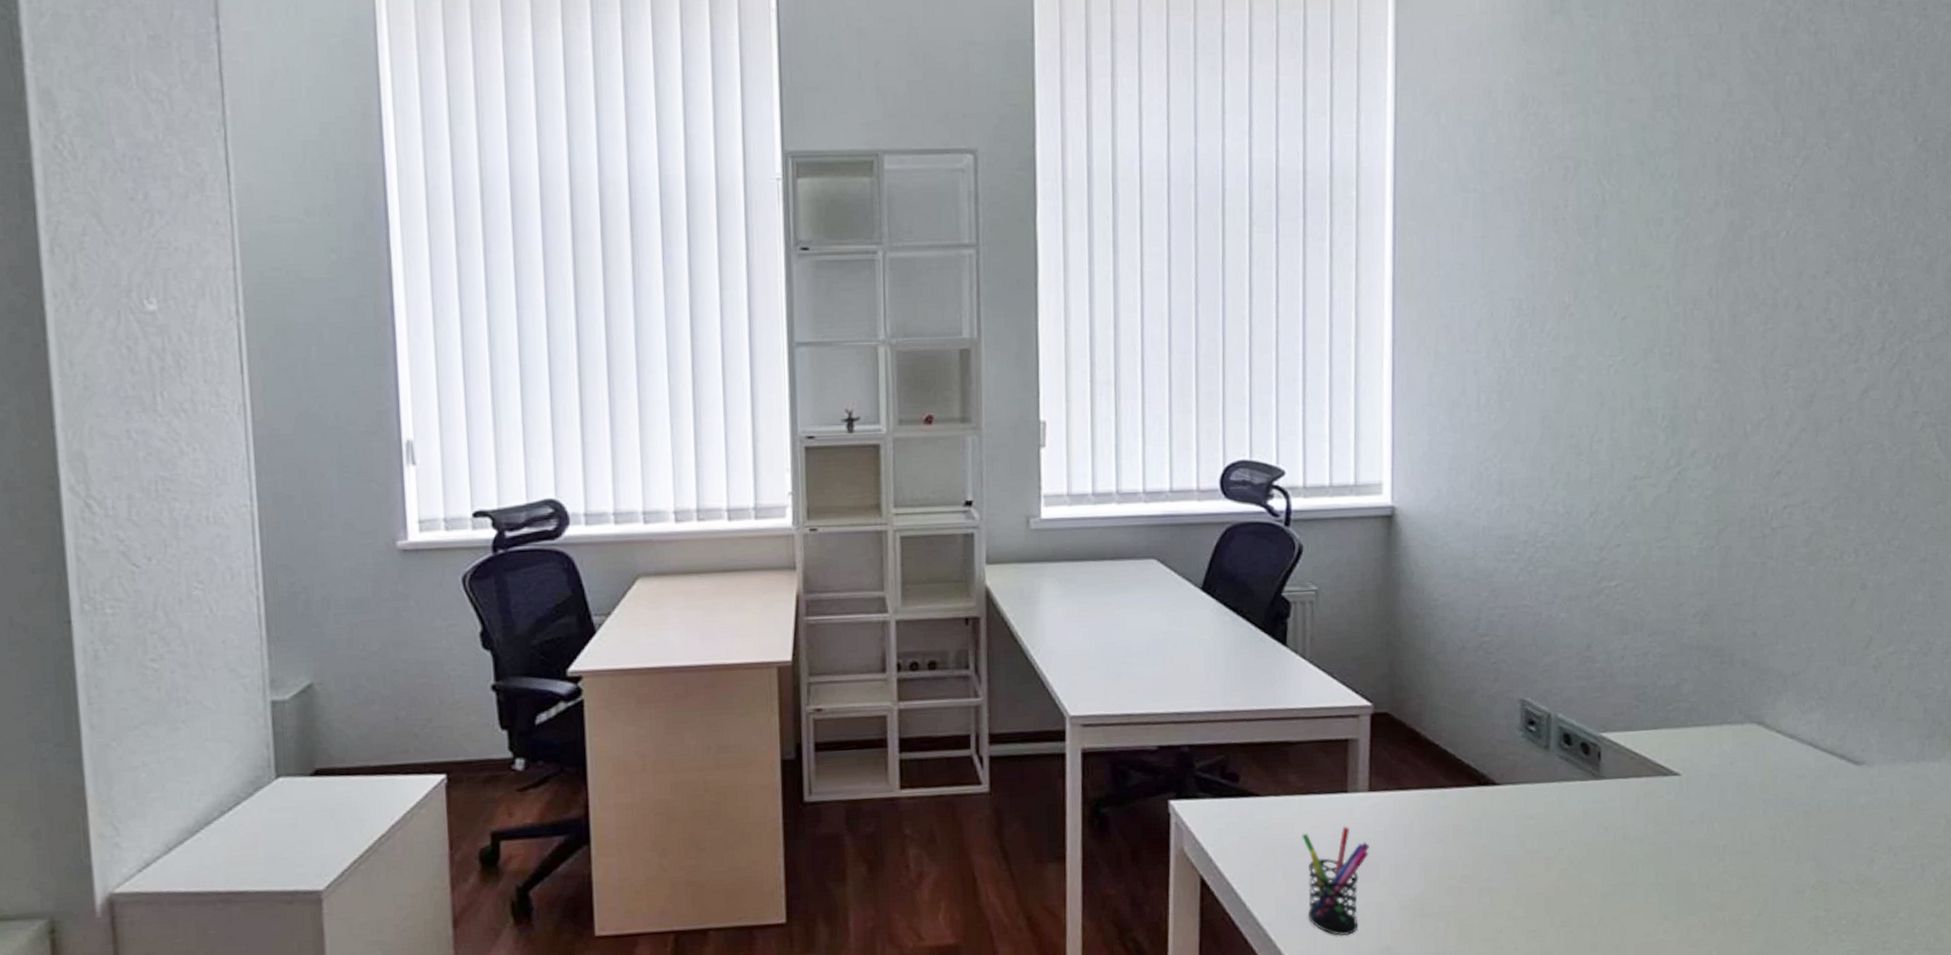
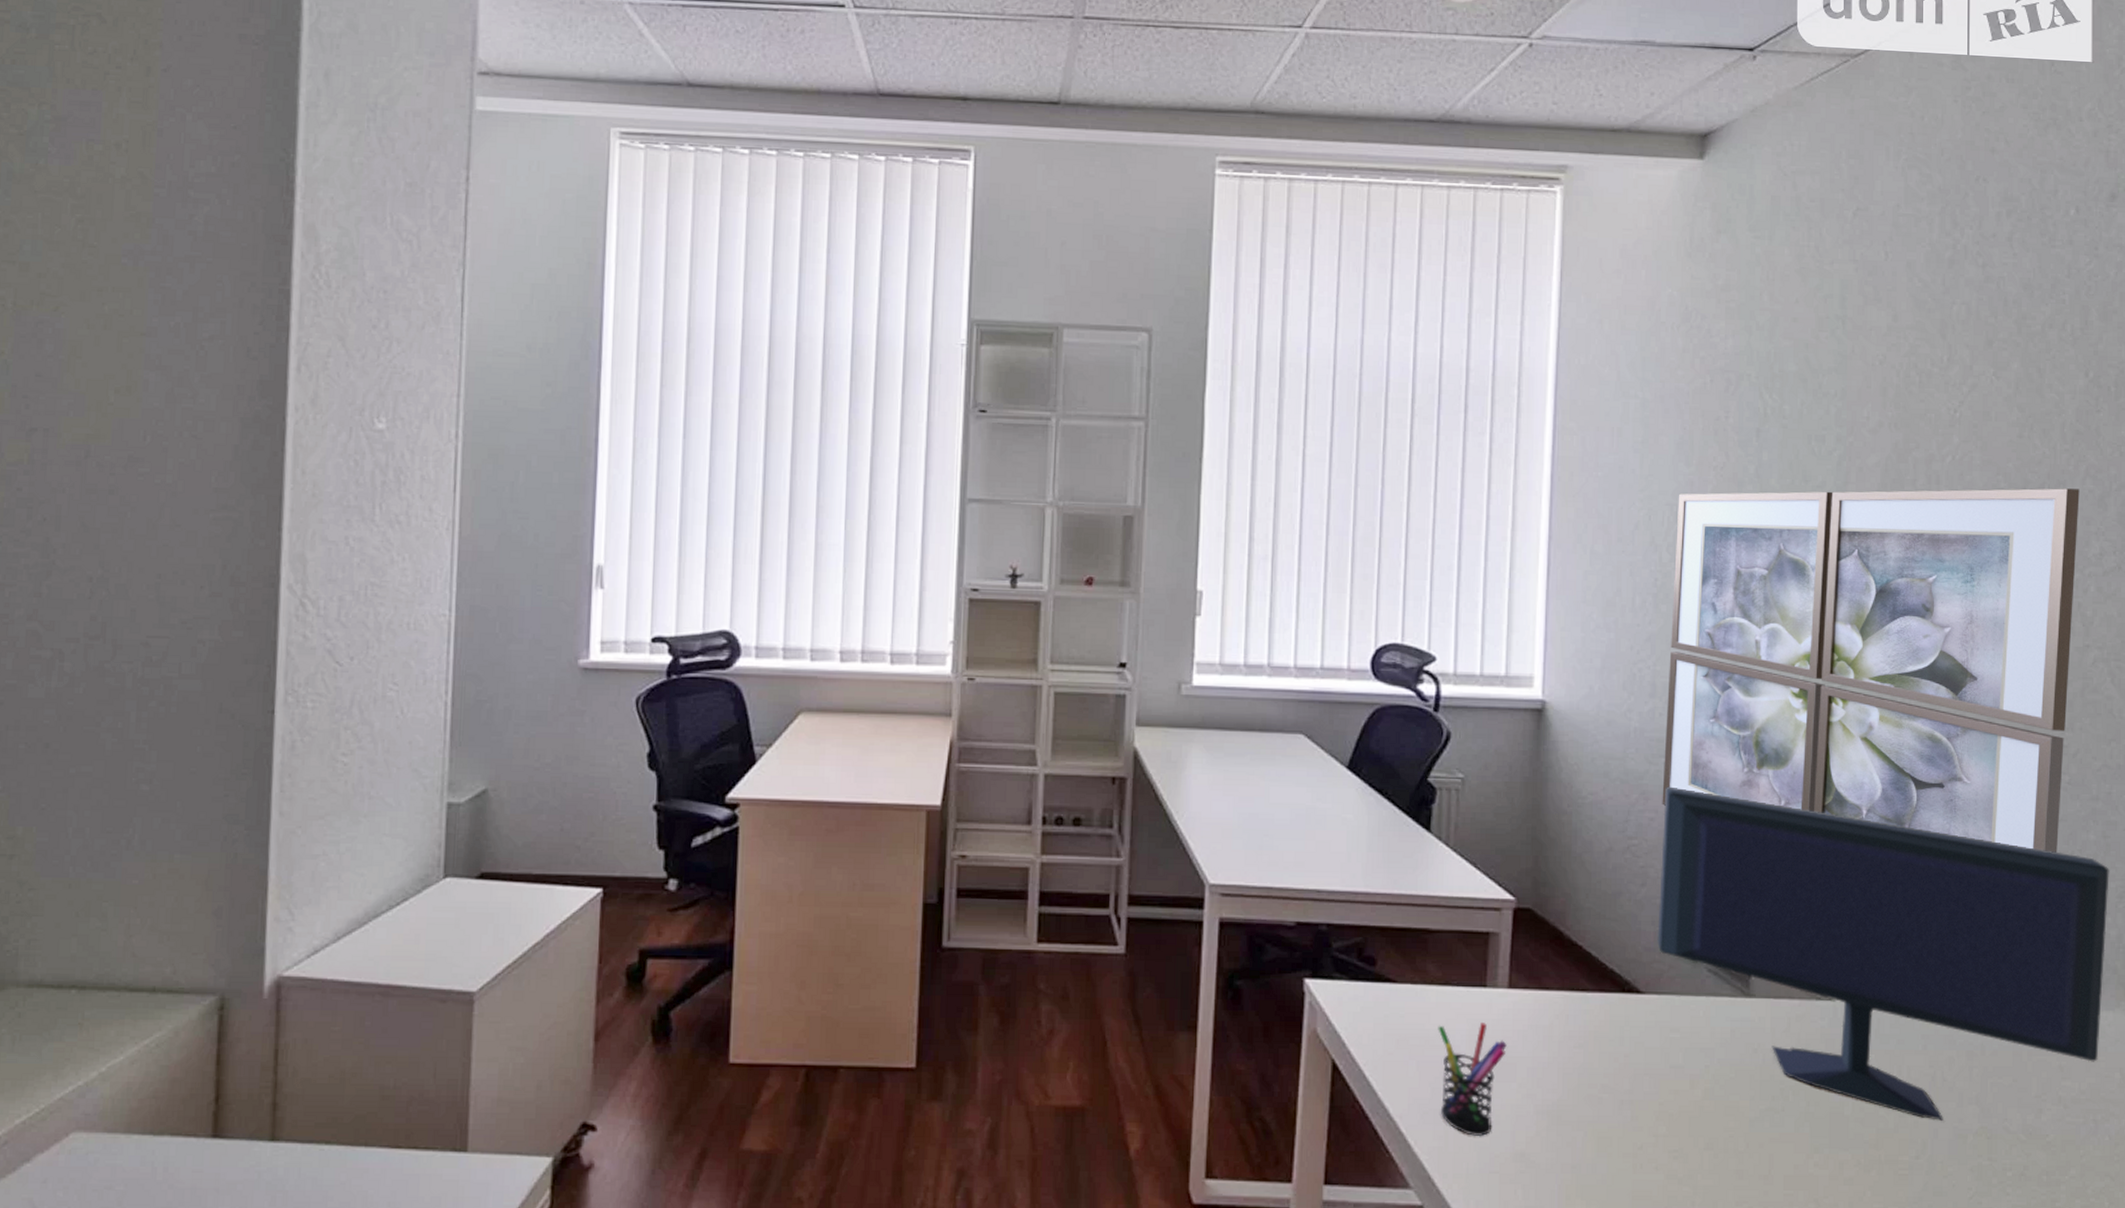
computer monitor: none [1510,582,1936,879] -> present [1657,786,2109,1121]
wall art: none [1511,256,1909,616] -> present [1662,488,2080,853]

